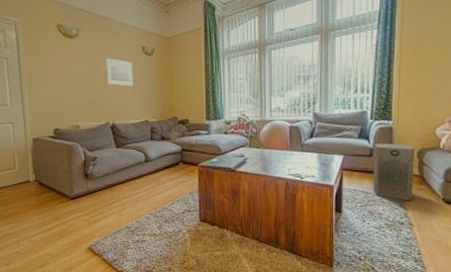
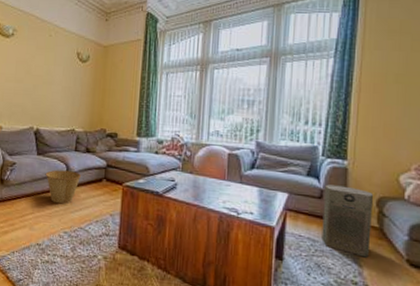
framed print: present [105,58,133,86] -> none [36,60,65,92]
basket: none [126,159,159,190] -> present [45,170,81,204]

